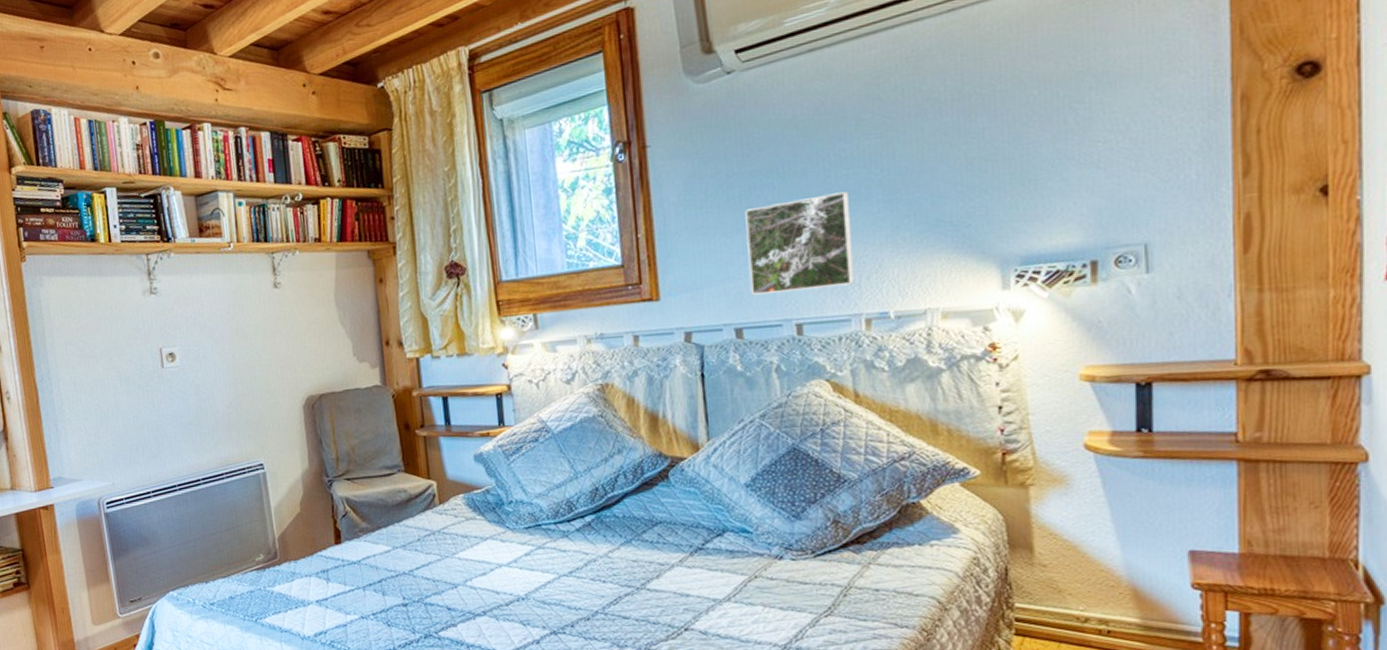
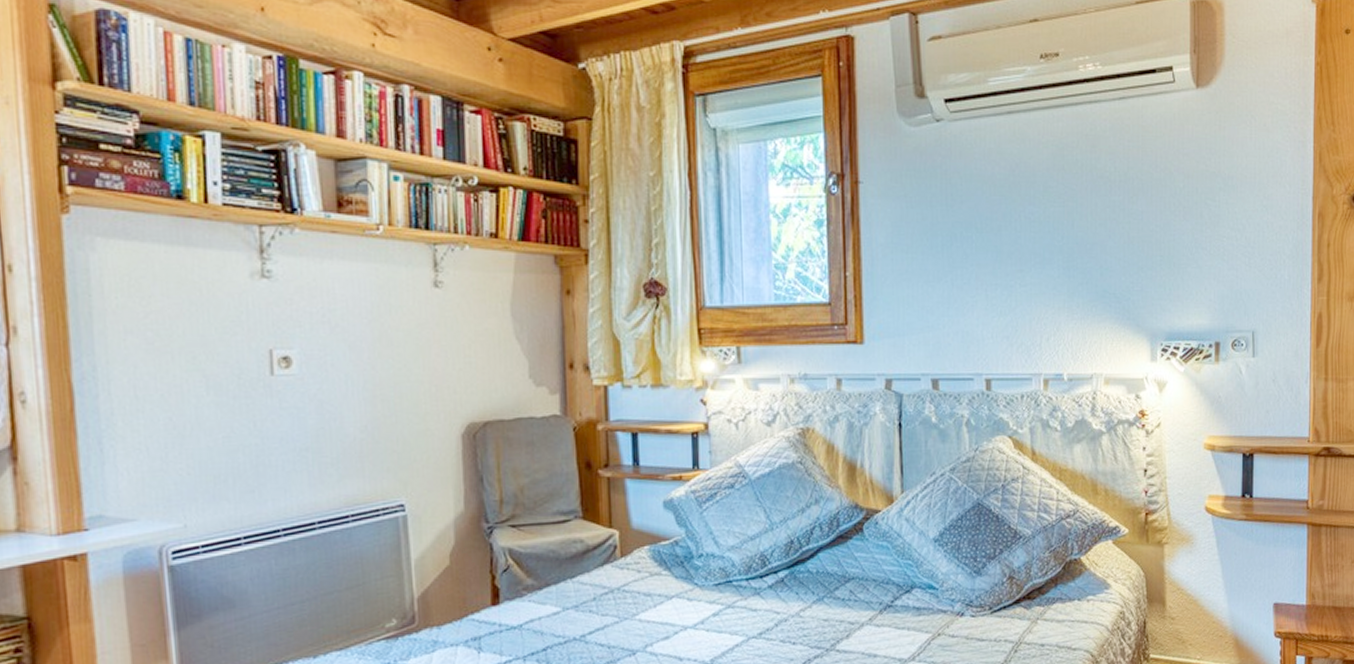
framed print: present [745,191,855,295] -> none [946,254,1037,346]

